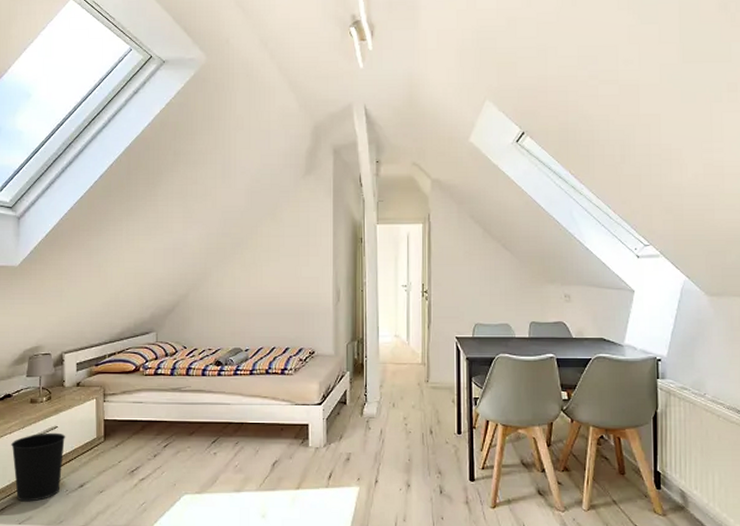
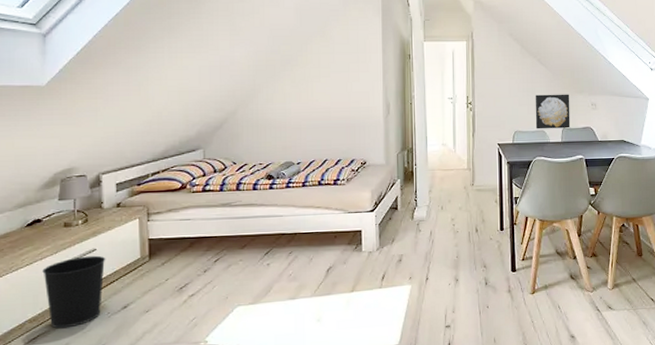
wall art: none [498,283,540,323] -> present [535,94,571,129]

